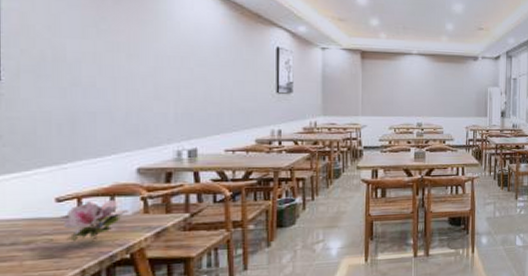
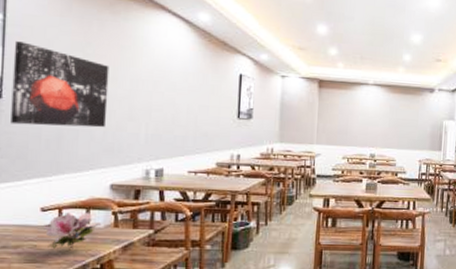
wall art: none [12,17,129,109] -> present [11,41,109,128]

